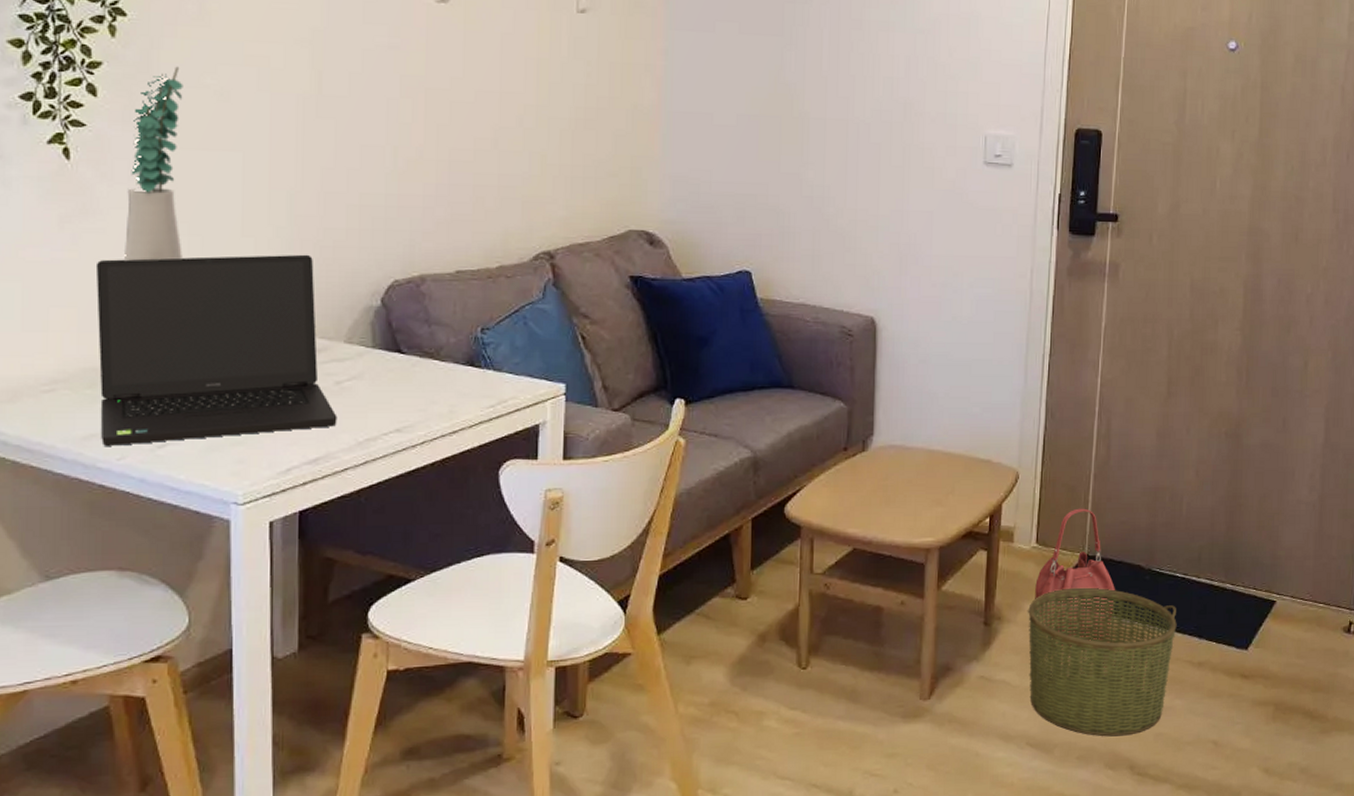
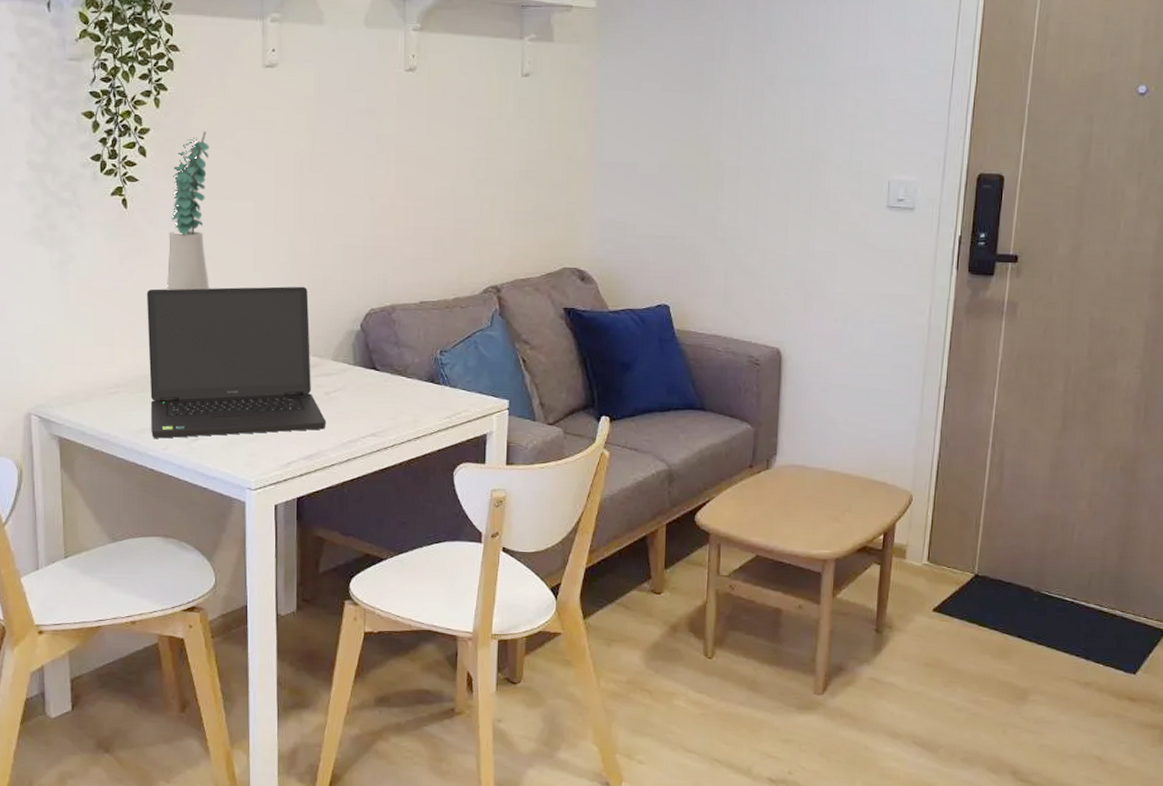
basket: present [1027,587,1177,737] -> none [917,604,1064,744]
handbag: present [1035,508,1115,650] -> none [925,531,1004,660]

